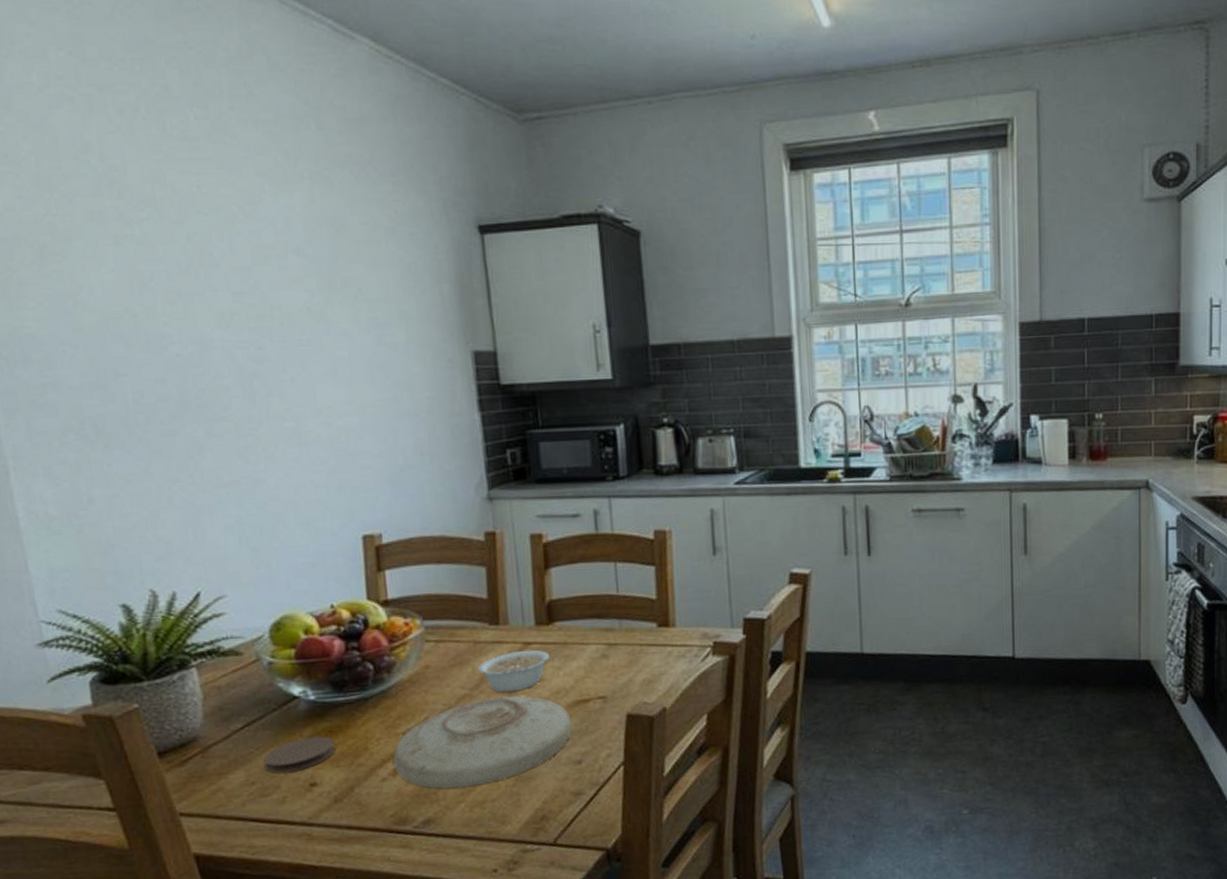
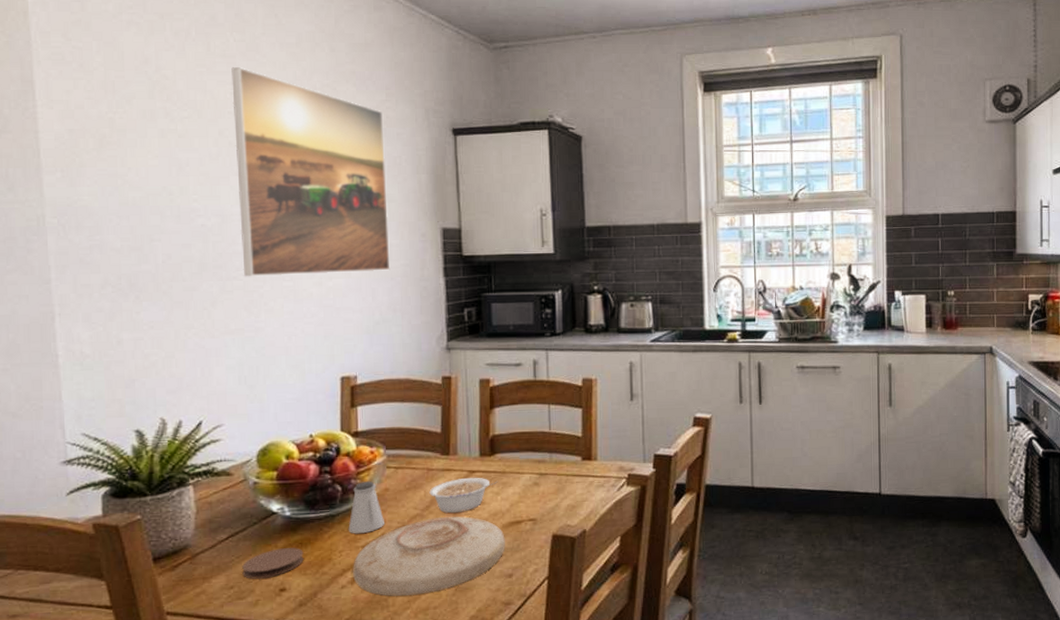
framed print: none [195,153,413,418] -> present [231,67,390,277]
saltshaker: none [384,657,429,719] -> present [348,481,386,534]

